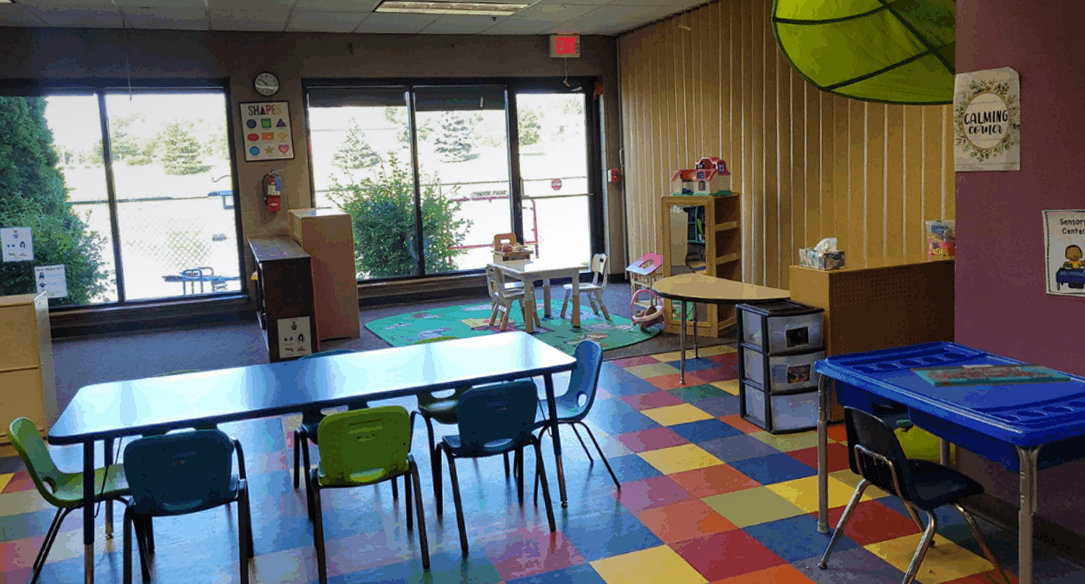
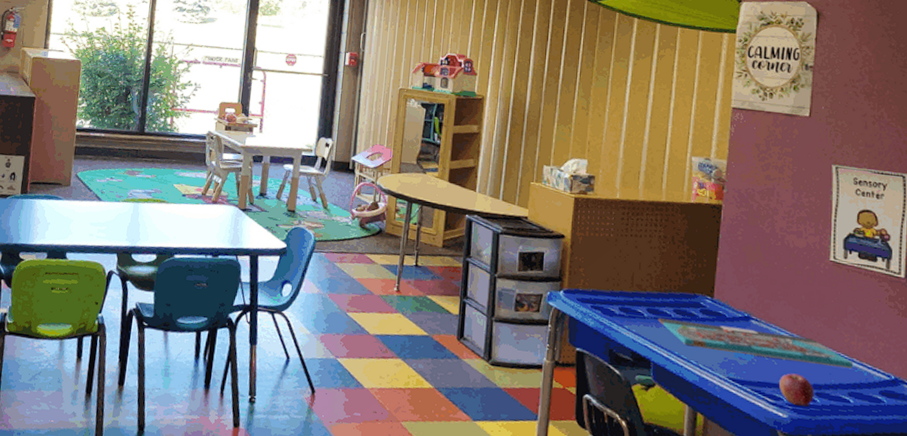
apple: none [1014,395,1043,421] -> present [779,373,815,407]

